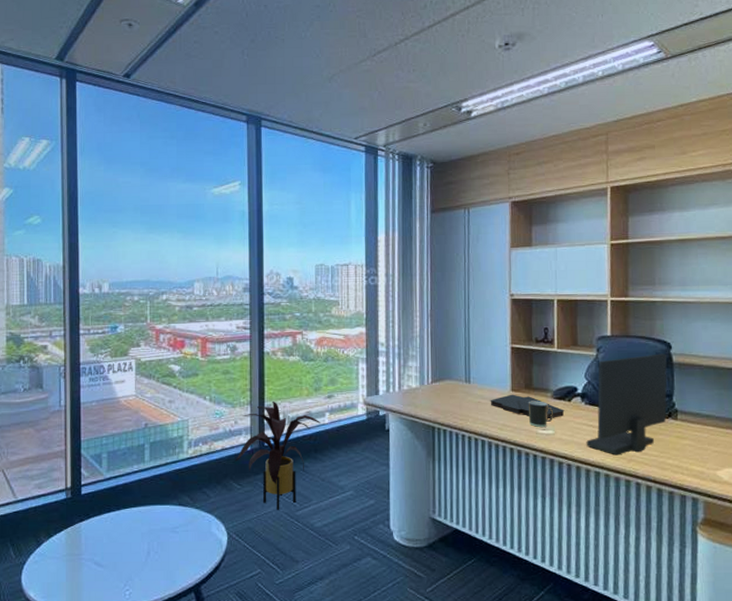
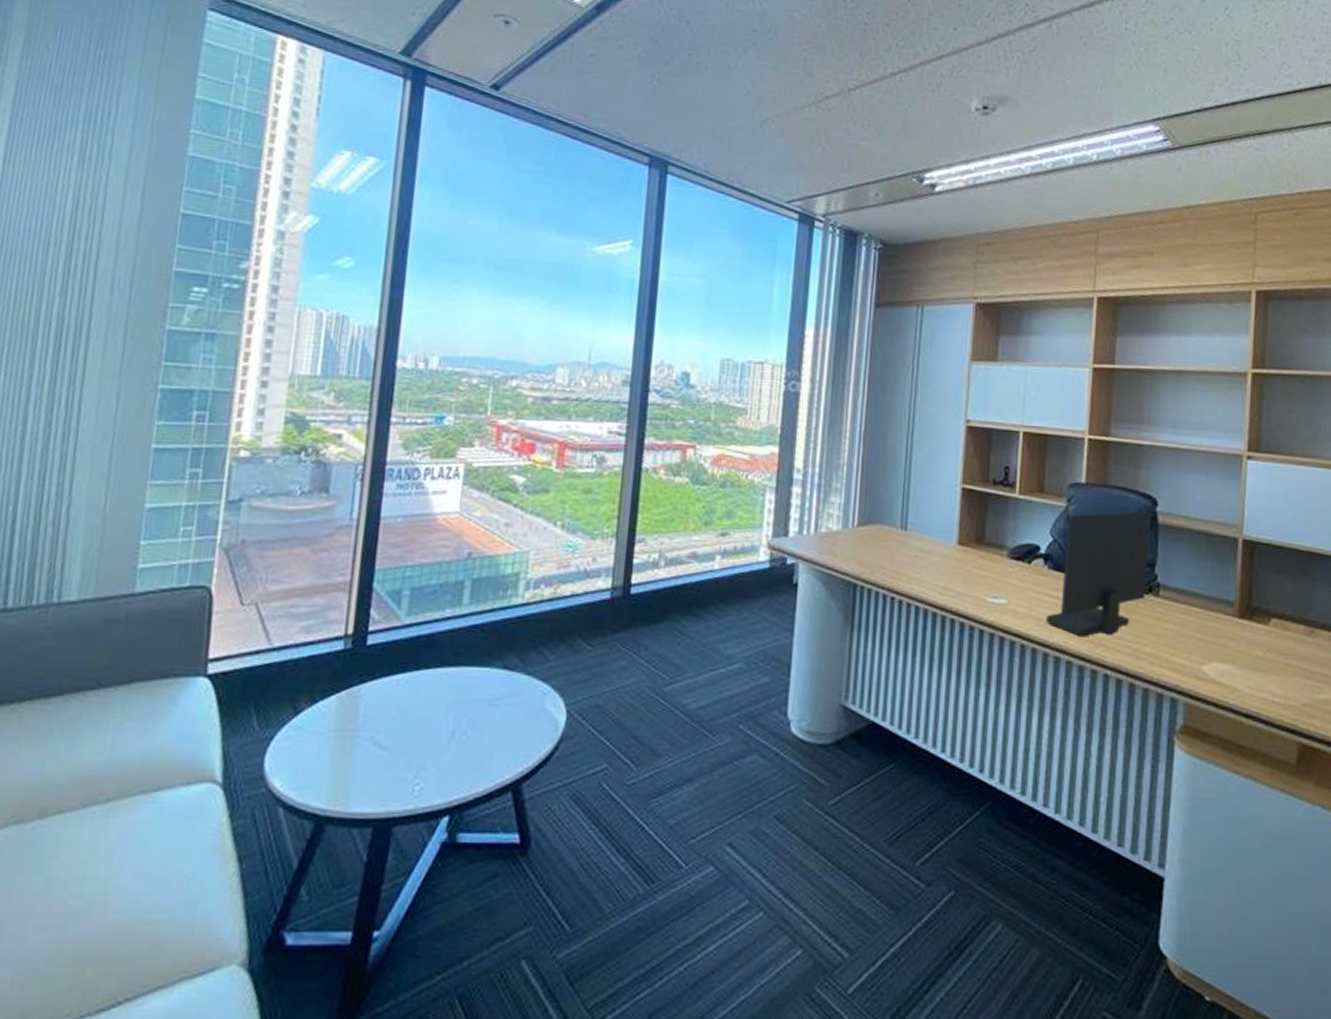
house plant: present [235,402,321,510] -> none [587,535,709,683]
papers: present [490,394,565,420] -> none [930,548,1022,585]
mug: present [528,401,554,427] -> none [976,559,1009,594]

